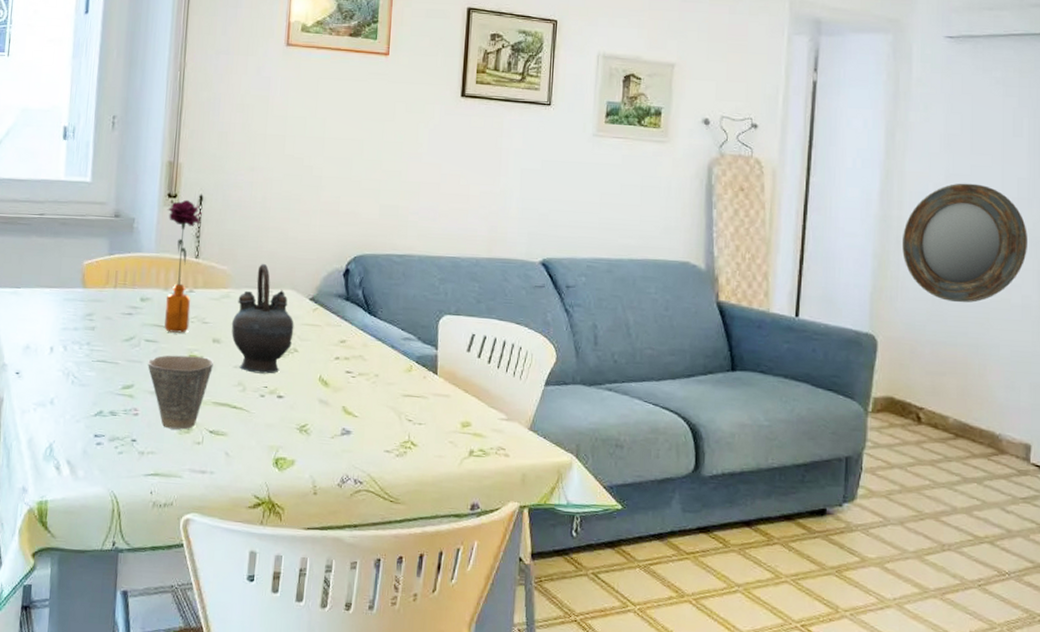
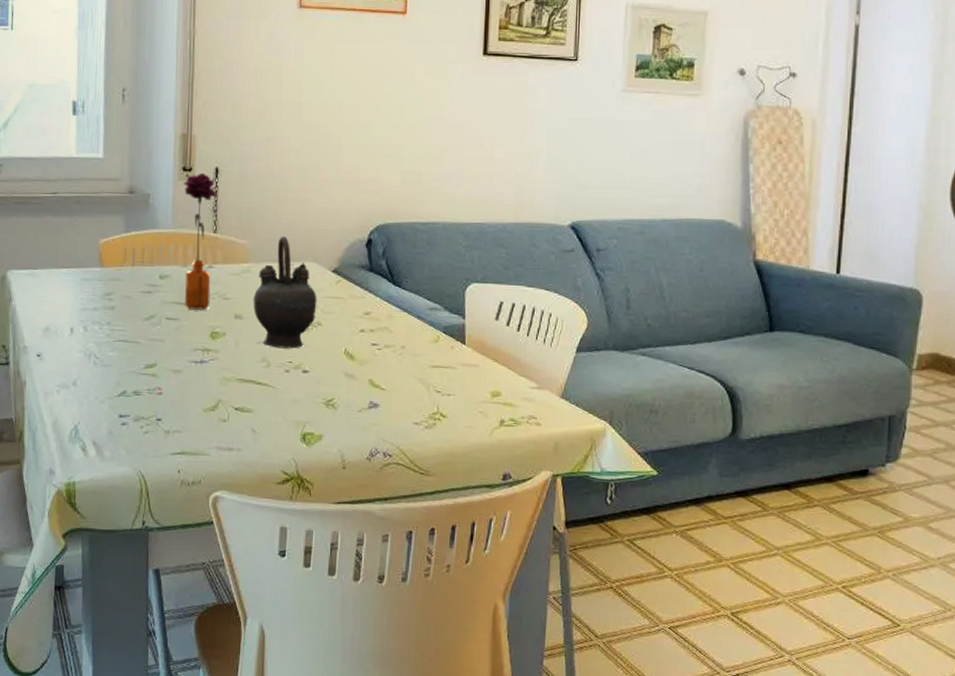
cup: present [147,355,213,430] -> none [170,332,236,408]

